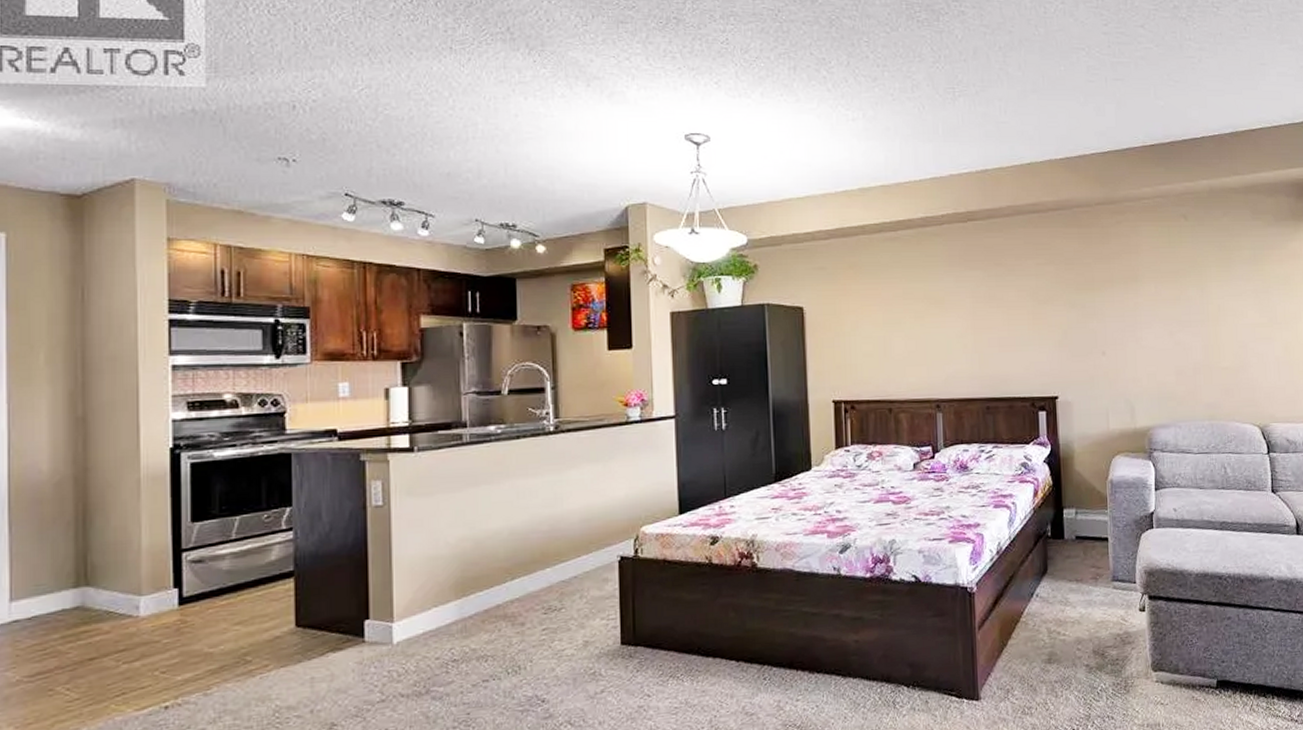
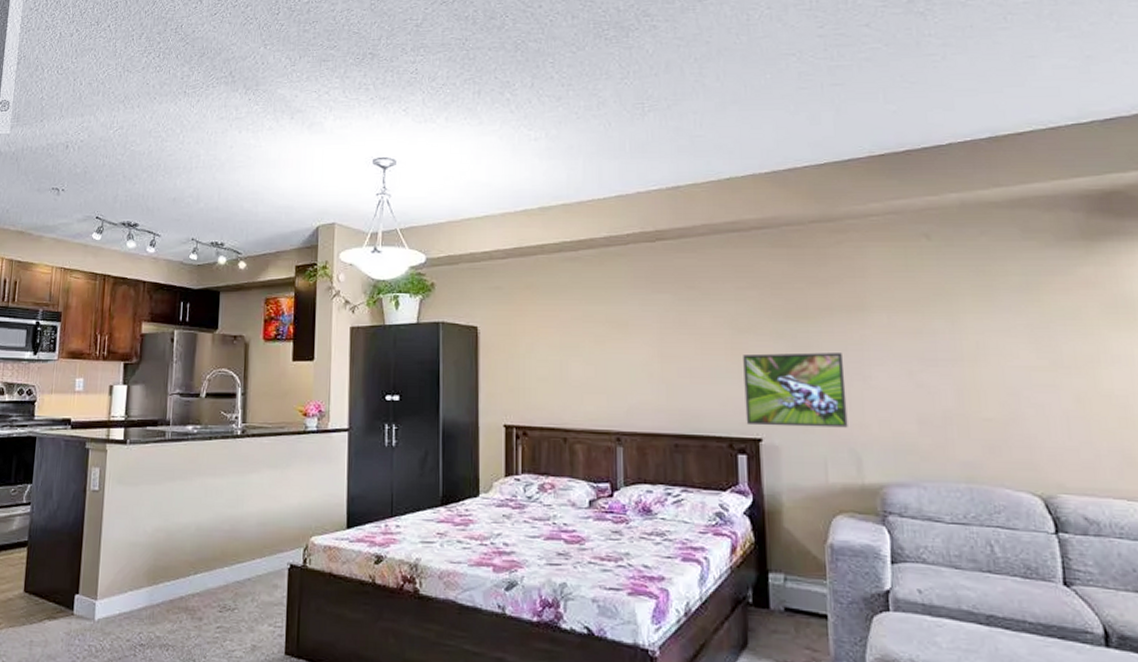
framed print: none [1042,319,1125,386] -> present [743,352,848,428]

